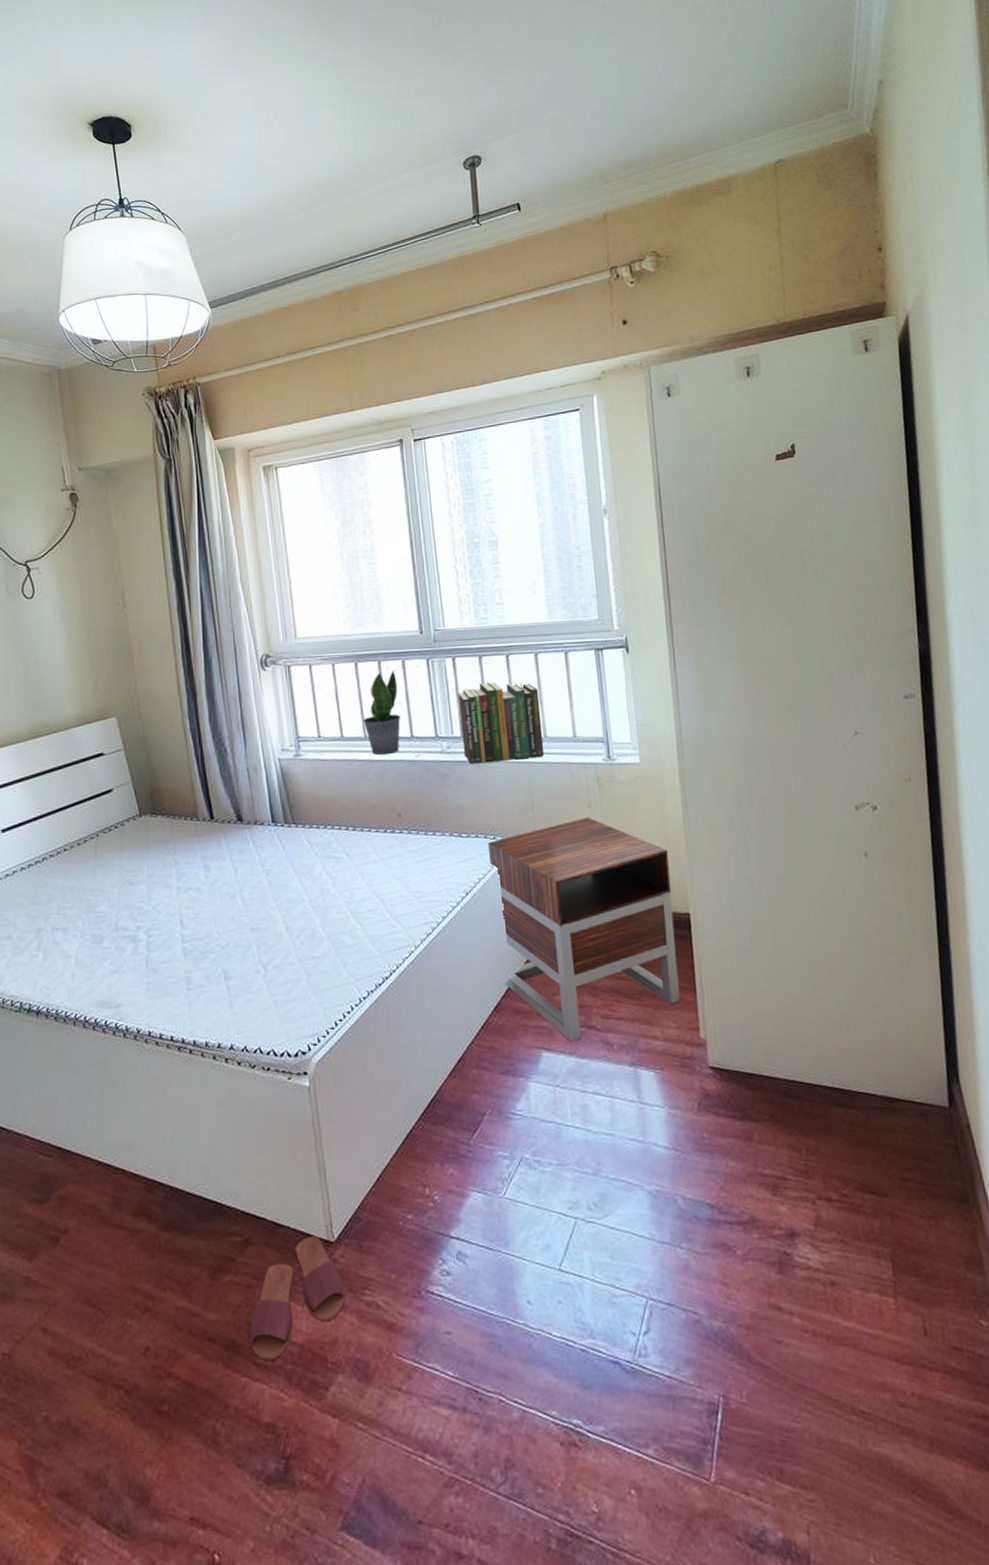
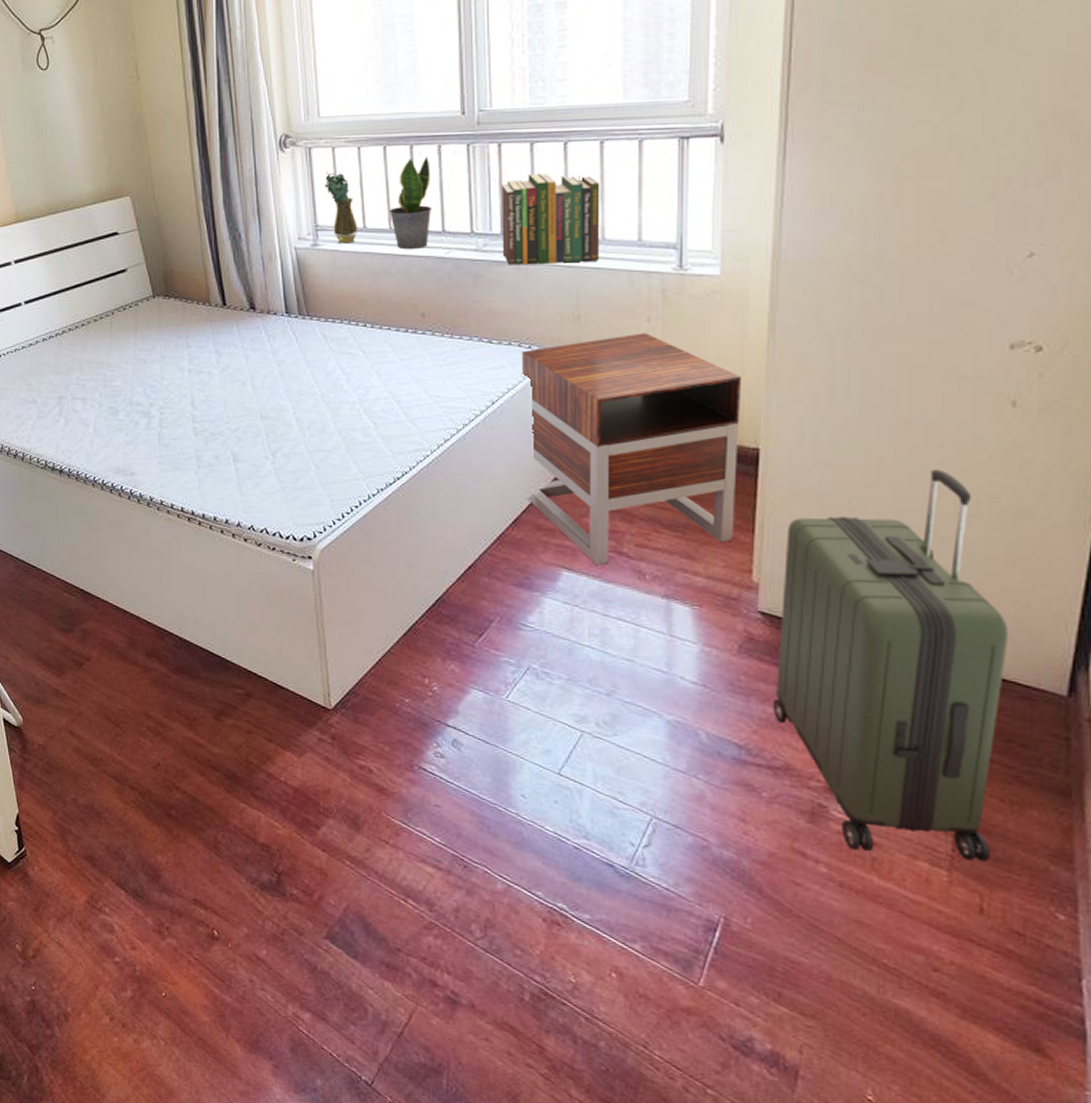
slippers: present [250,1235,345,1361] -> none [249,700,339,796]
vase: none [303,686,337,753] -> present [324,171,358,244]
suitcase: none [721,916,923,1295] -> present [772,469,1009,862]

